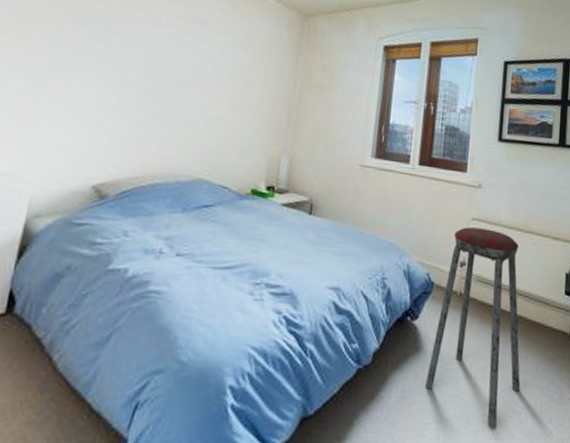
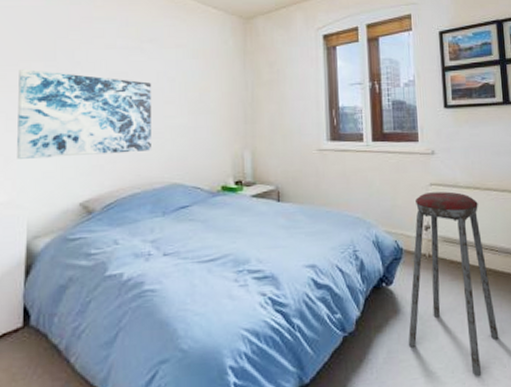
wall art: none [30,30,192,140] -> present [17,69,151,159]

